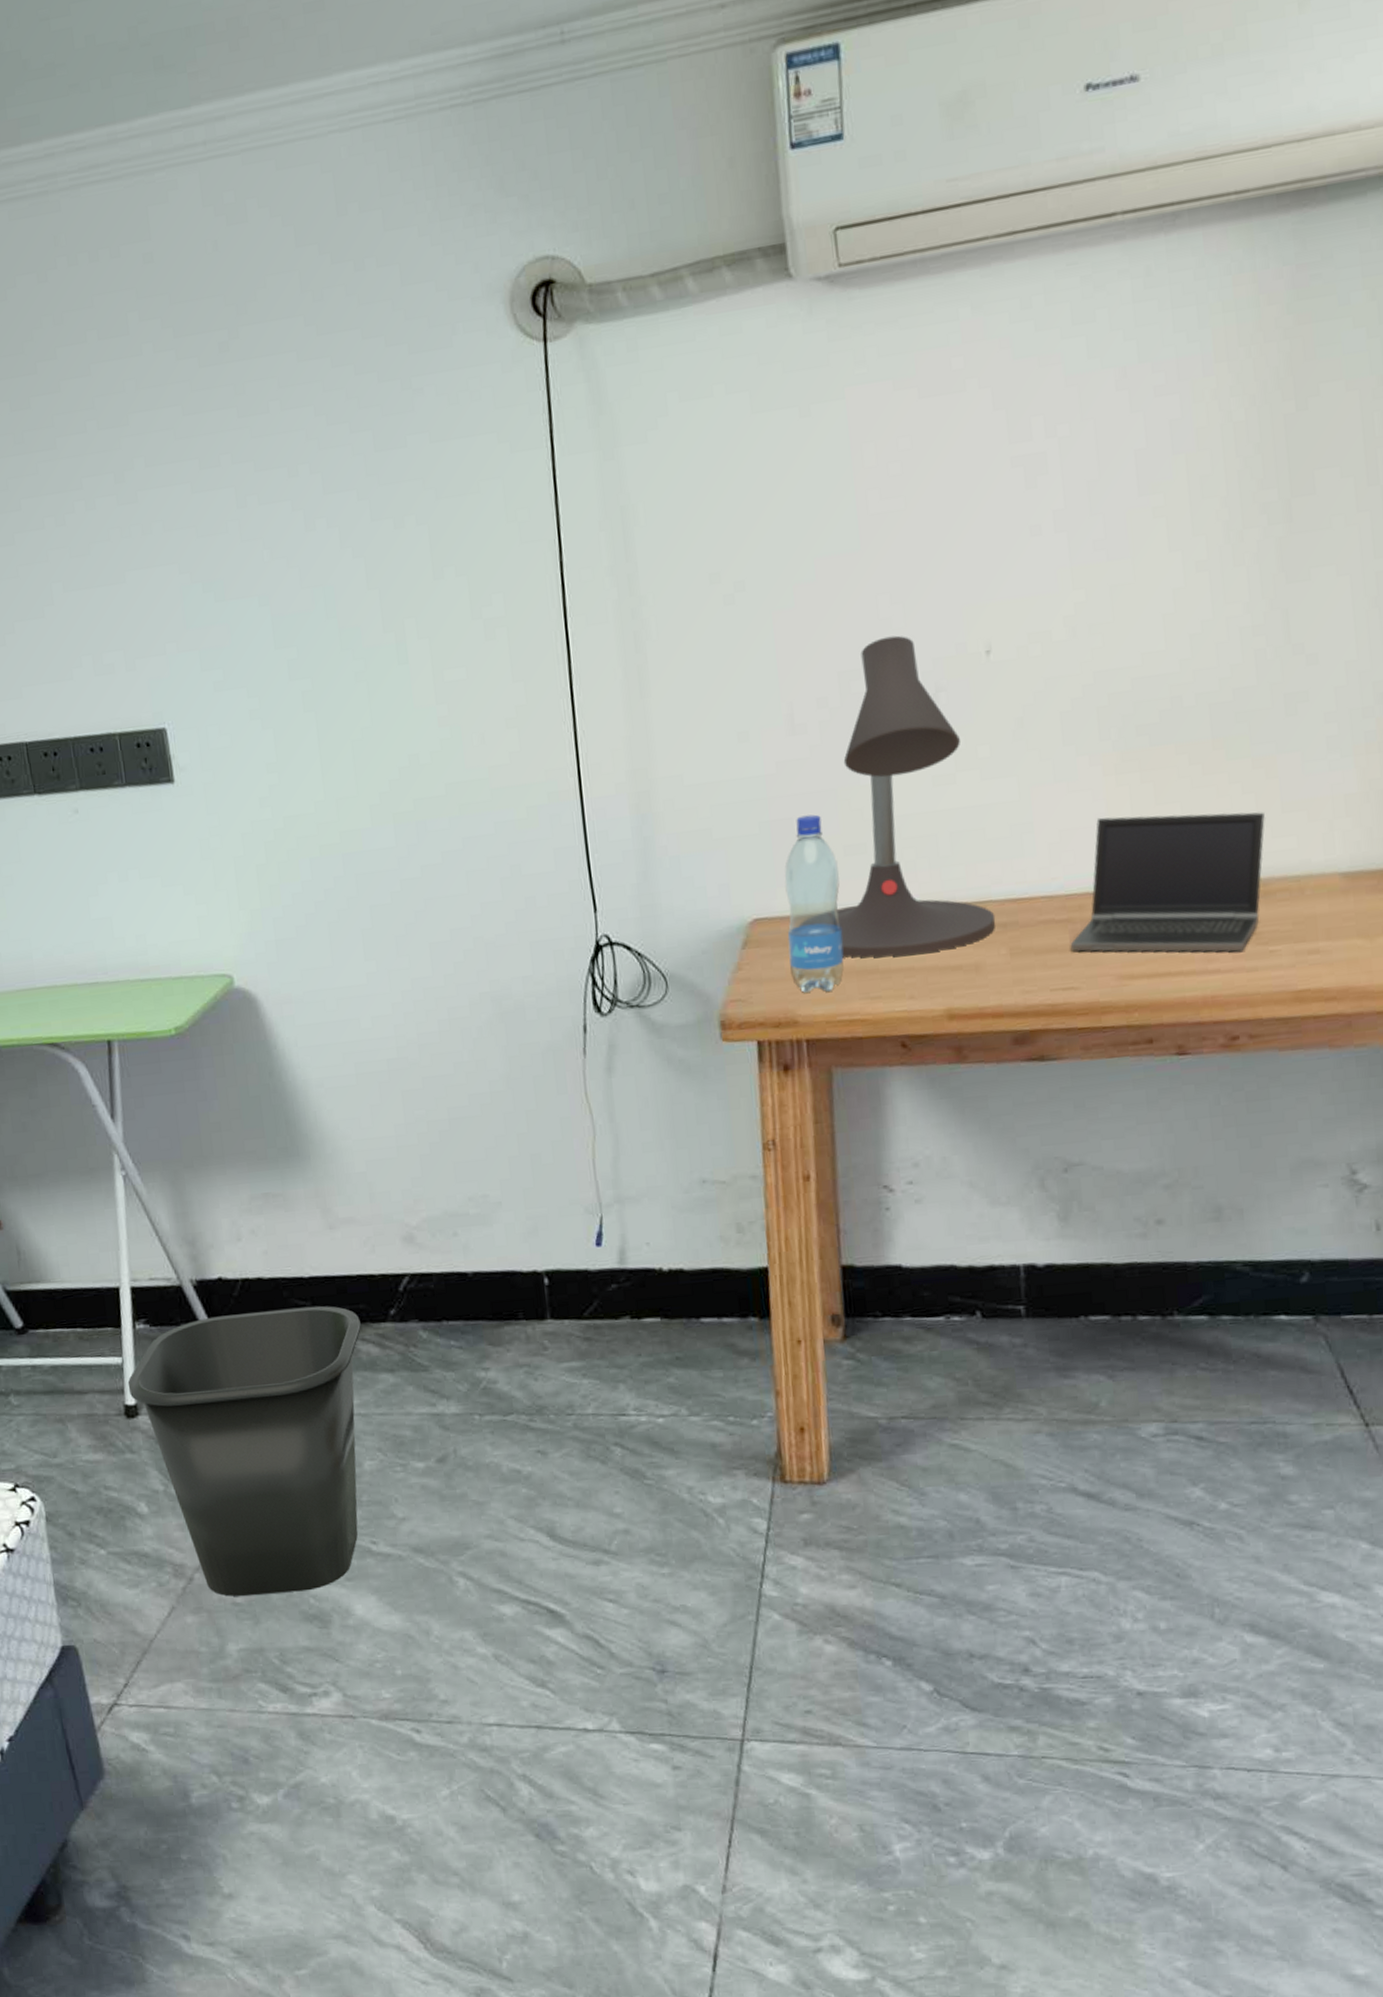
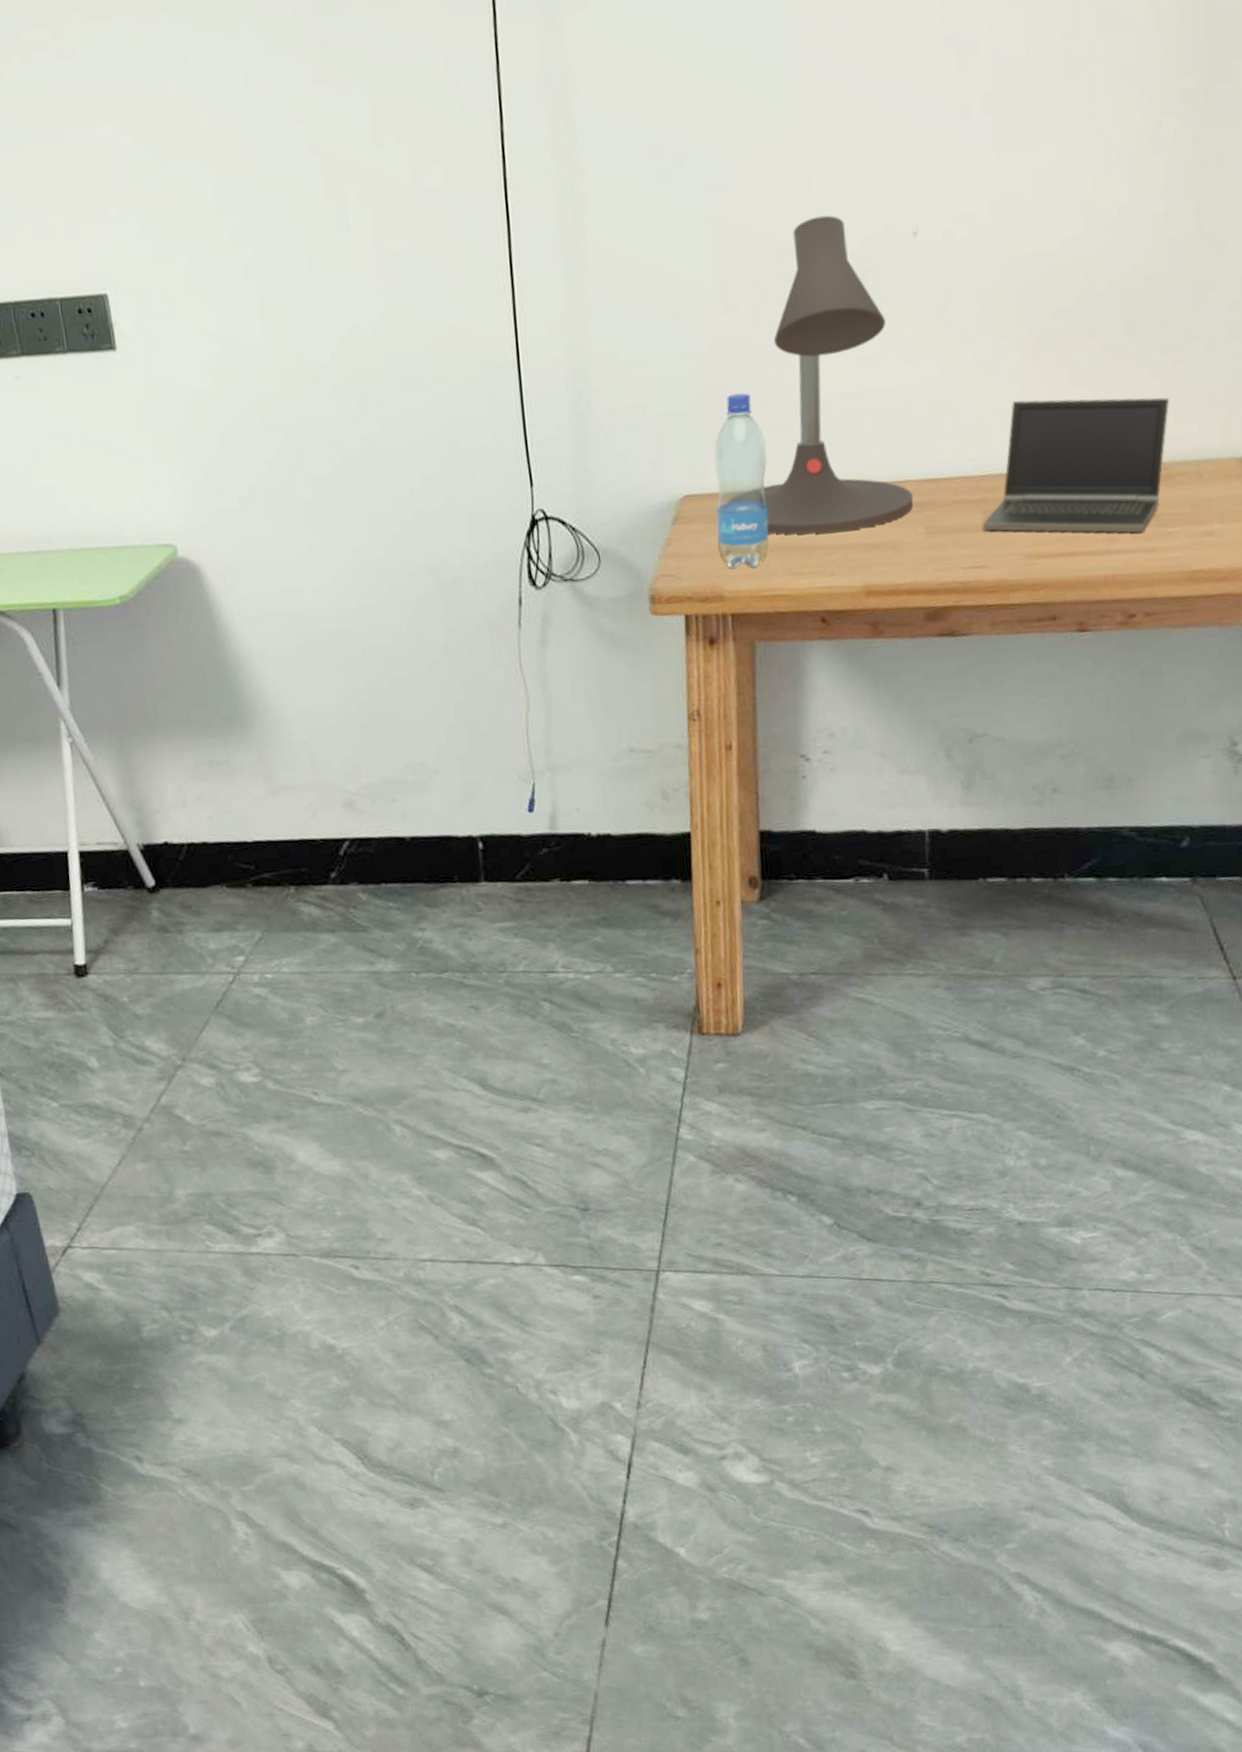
waste bin: present [127,1305,361,1597] -> none [77,869,303,1145]

